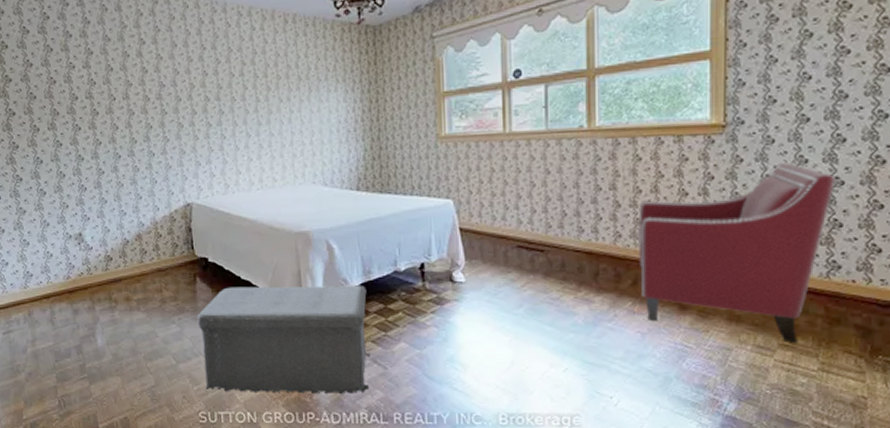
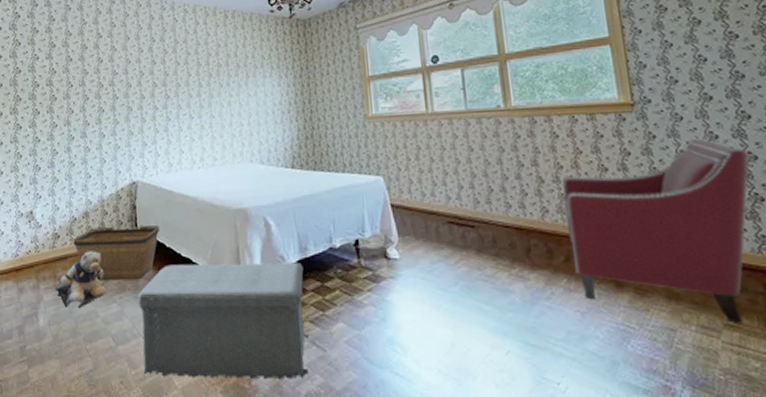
teddy bear: none [111,273,166,330] -> present [55,251,108,309]
bicycle basket: none [127,247,217,303] -> present [73,225,159,281]

